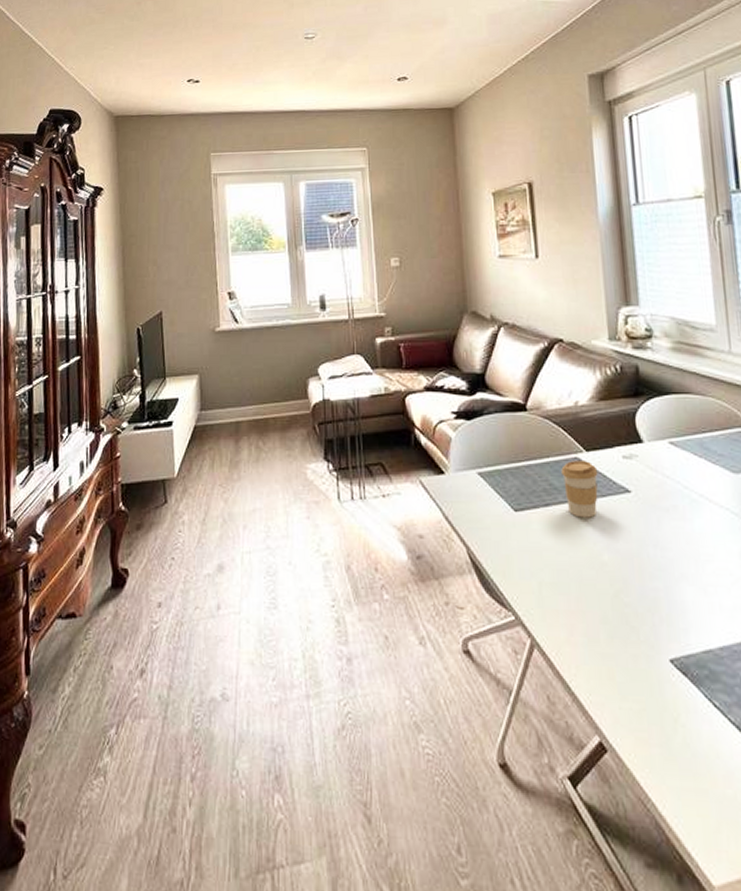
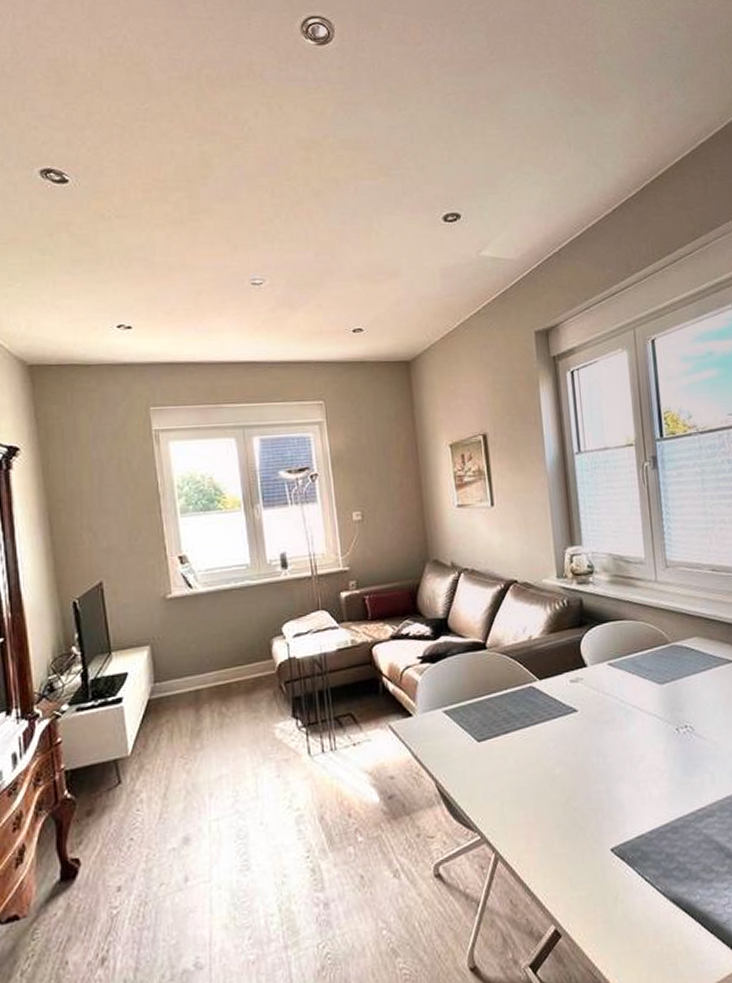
coffee cup: present [561,461,598,518] -> none [518,688,550,740]

